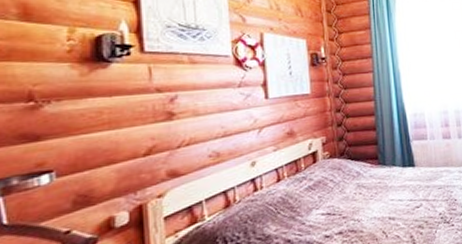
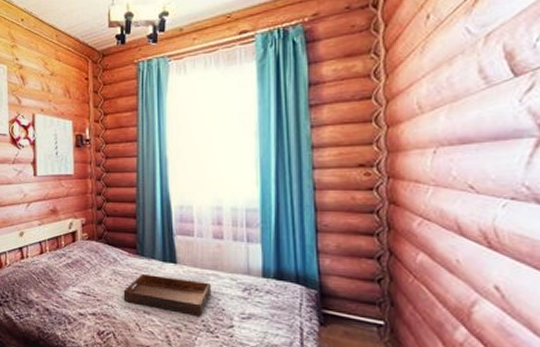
serving tray: none [368,178,446,214] -> present [123,273,212,316]

